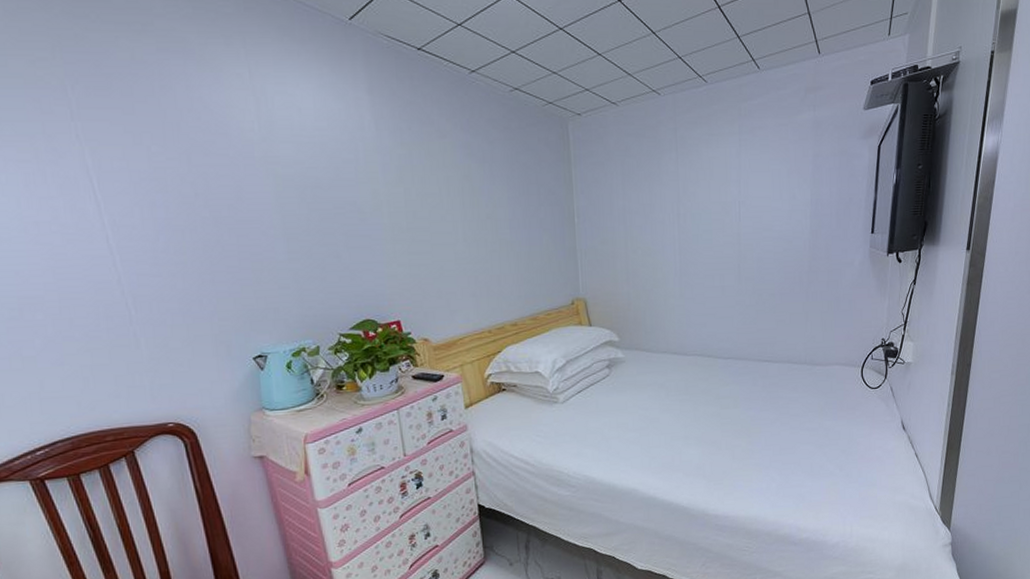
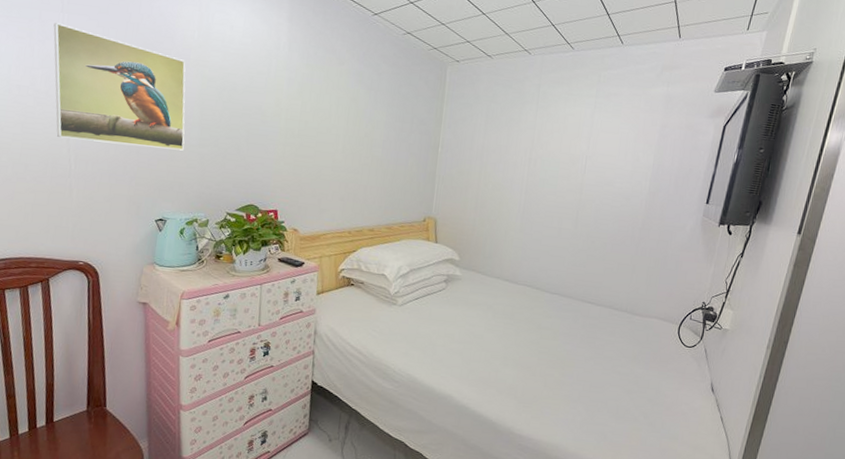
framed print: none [65,134,270,278] -> present [53,22,186,151]

